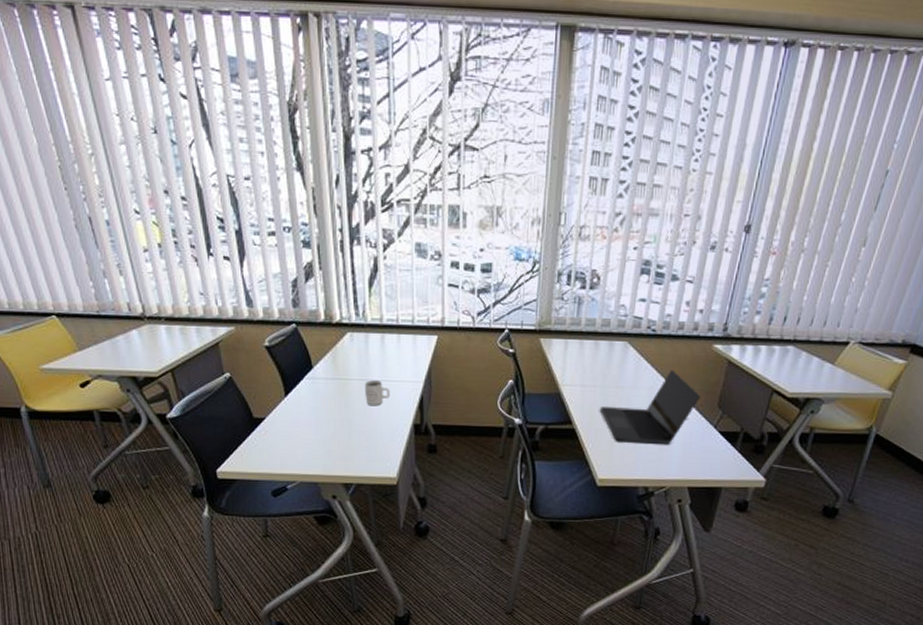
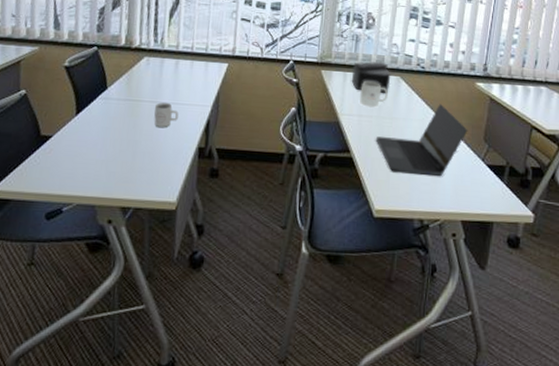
speaker: none [573,325,618,362] -> present [351,61,391,94]
mug: none [582,347,614,377] -> present [360,80,388,108]

